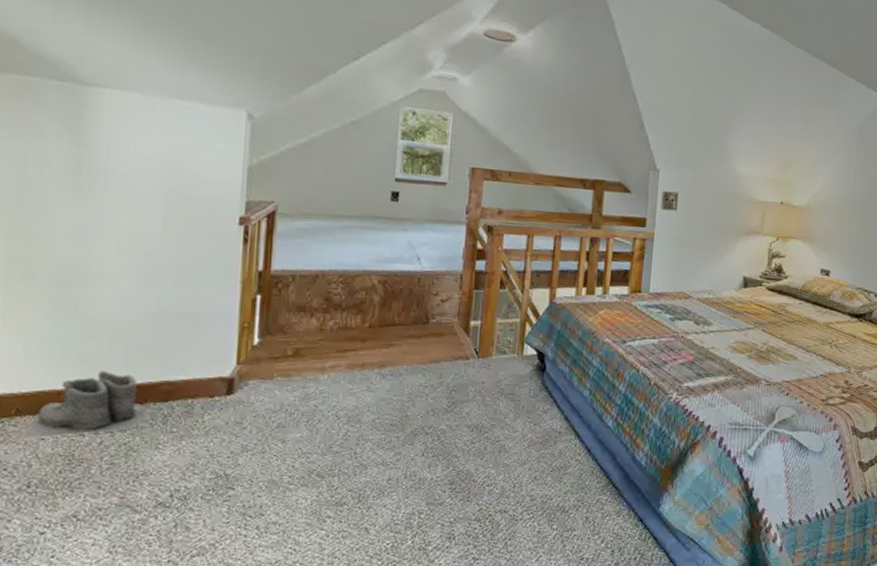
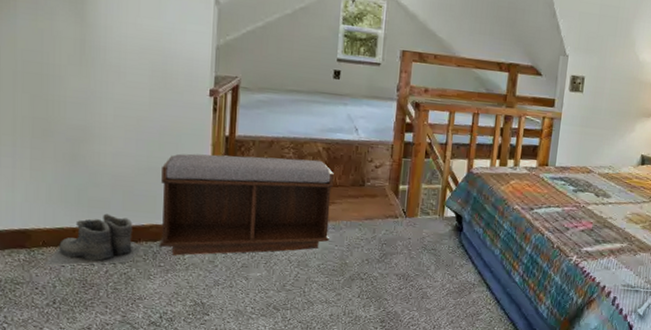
bench: none [171,293,392,418] -> present [159,153,334,256]

